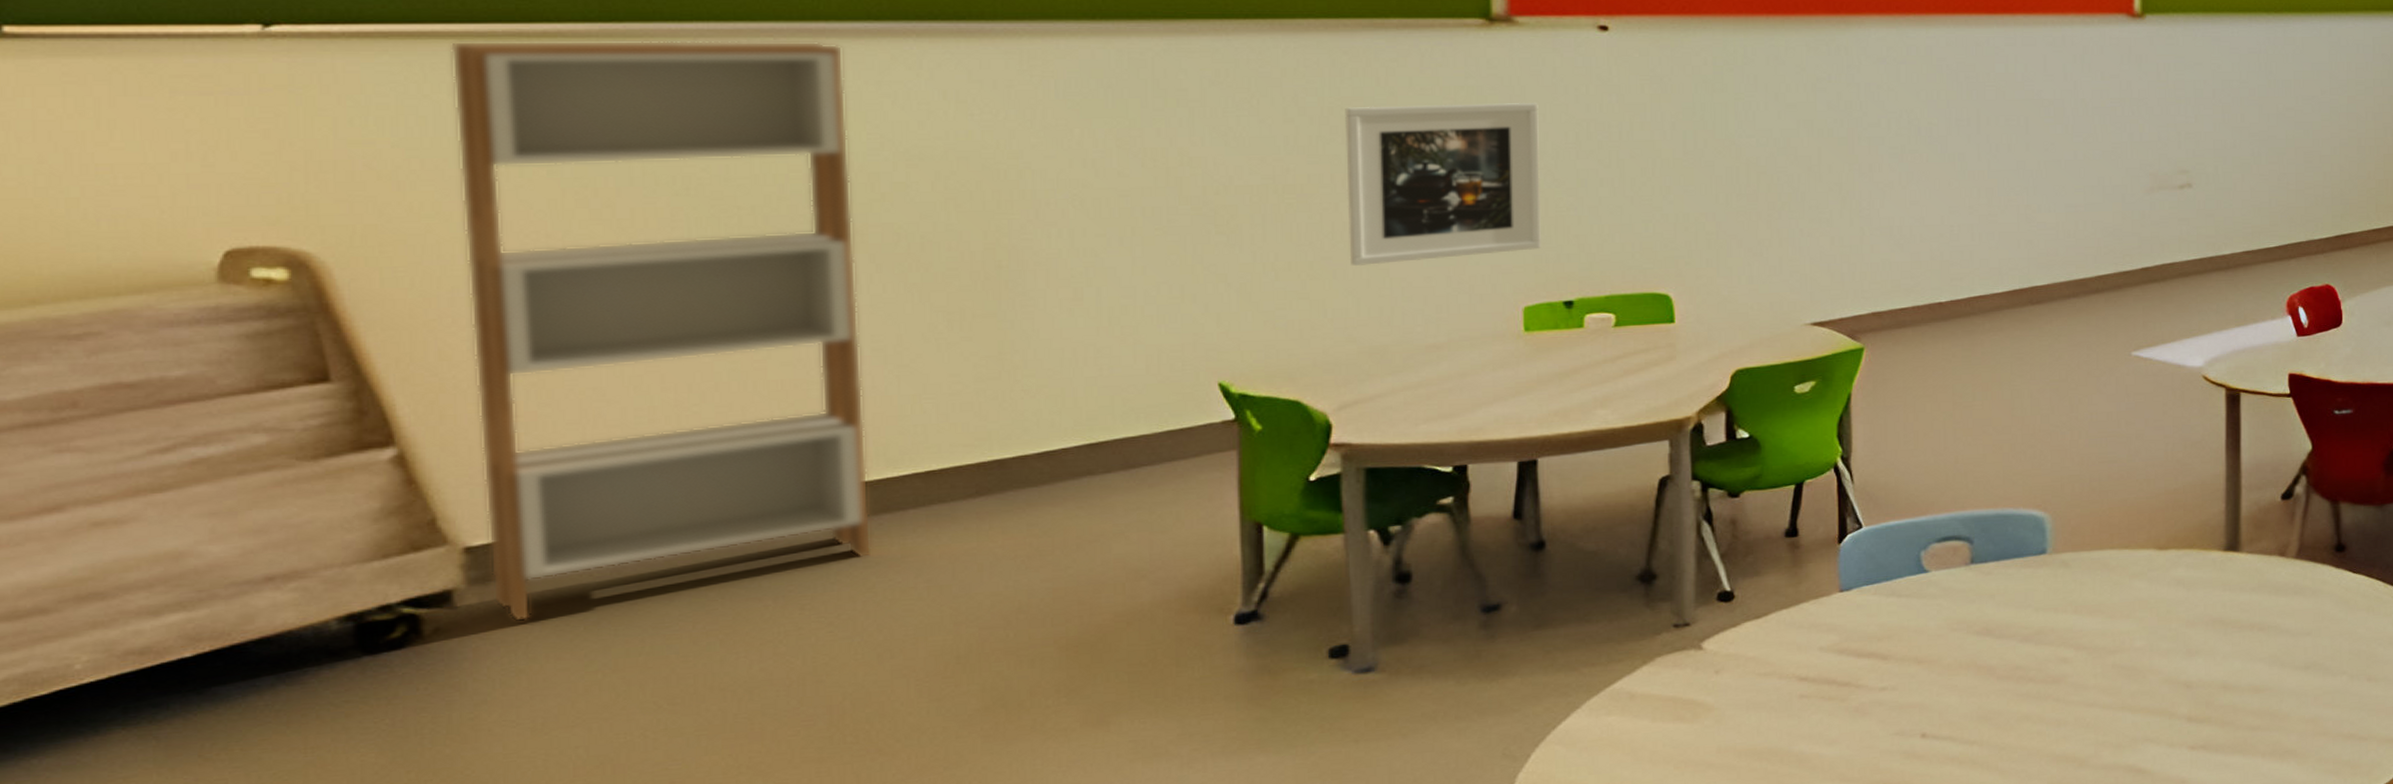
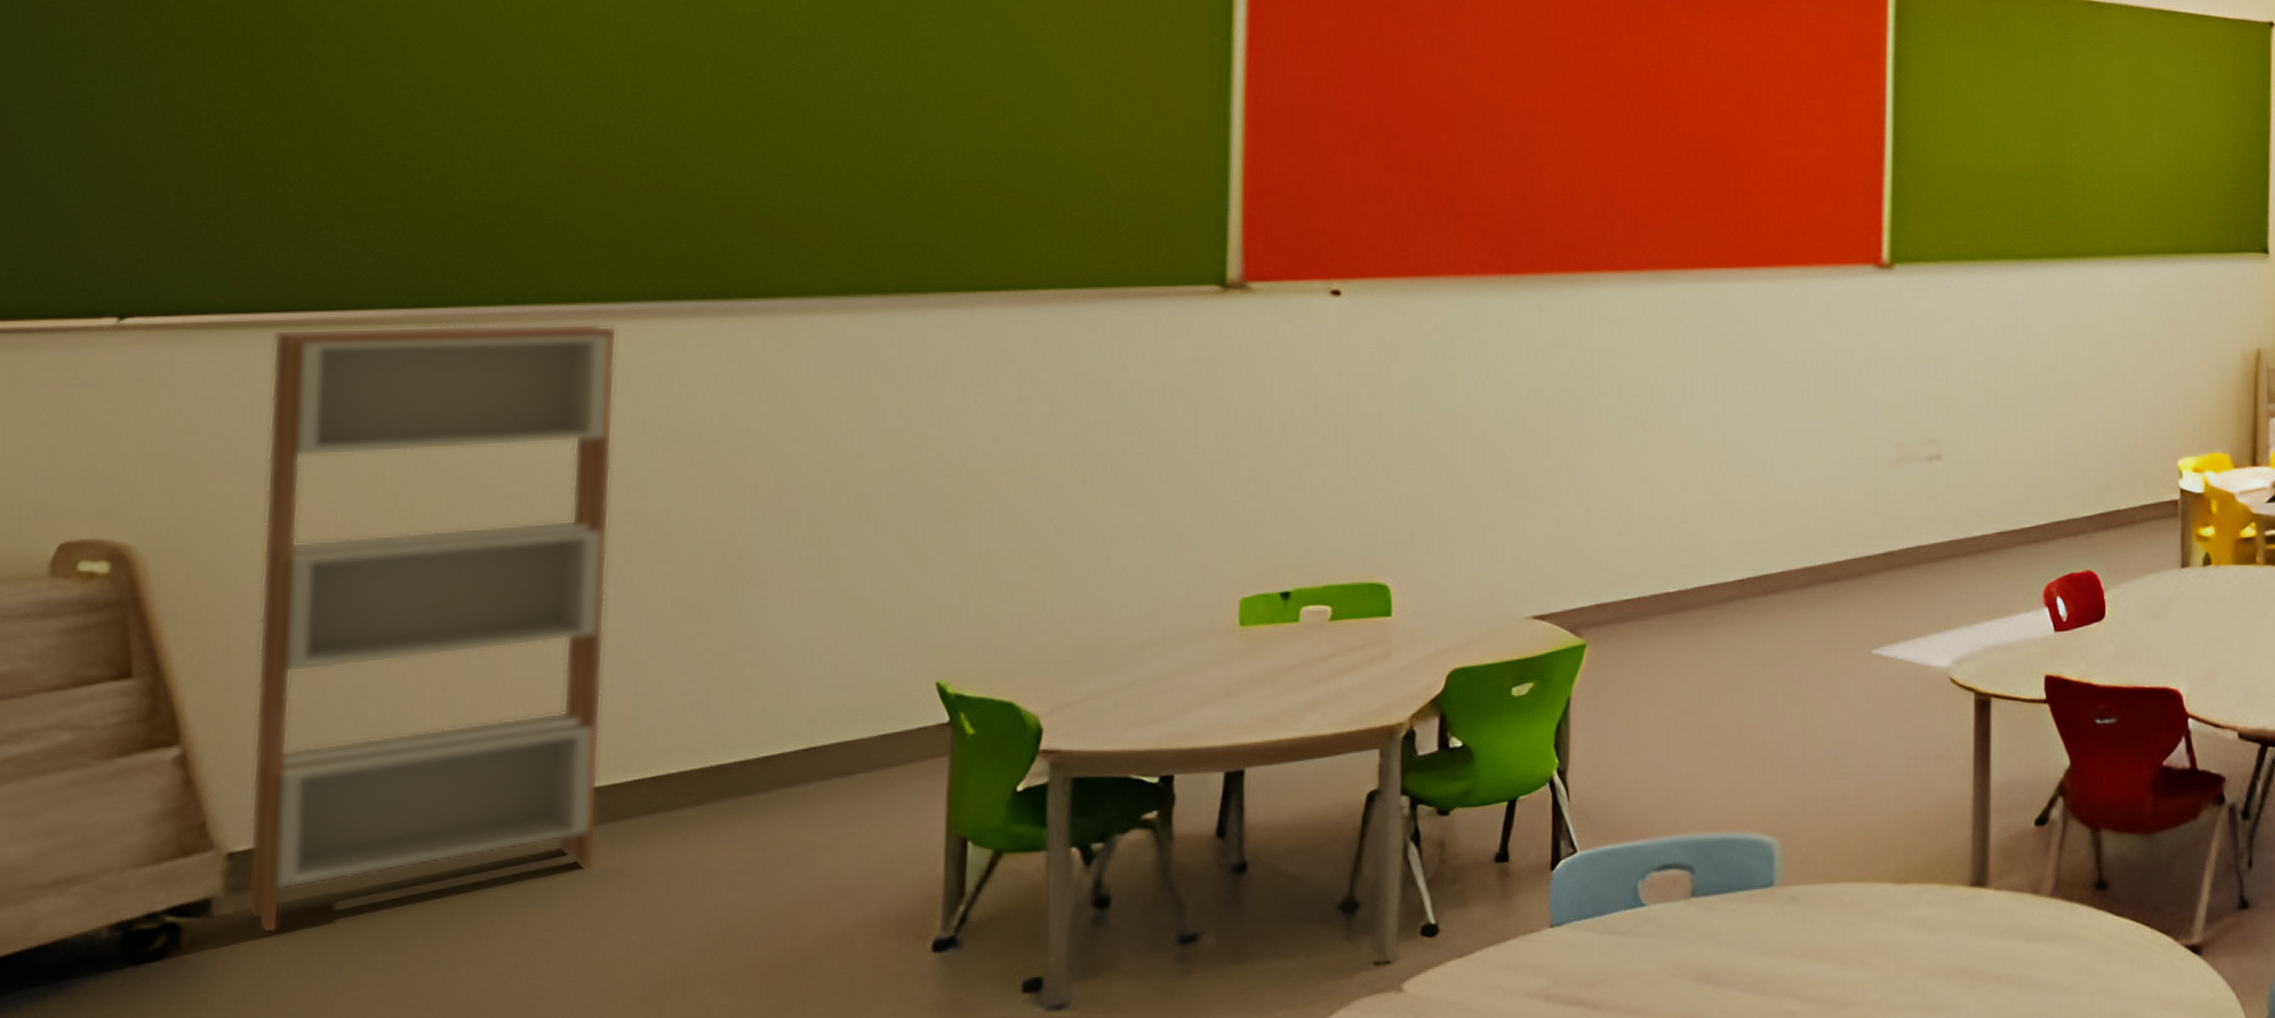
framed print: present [1345,102,1542,267] -> none [1072,374,1267,555]

